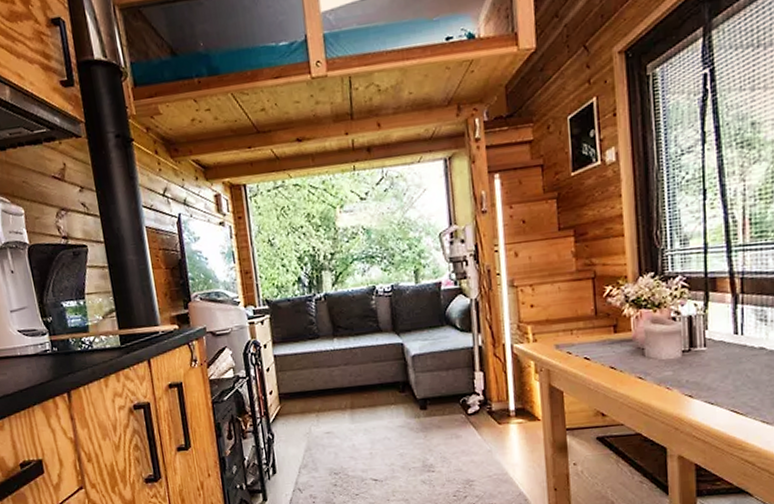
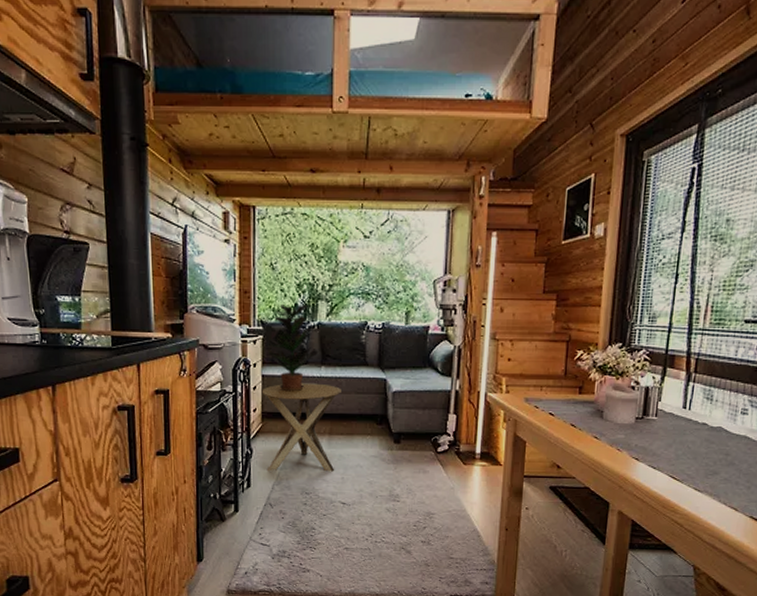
potted plant: none [273,276,329,370] -> present [265,303,319,392]
side table: none [275,356,362,455] -> present [261,383,341,472]

